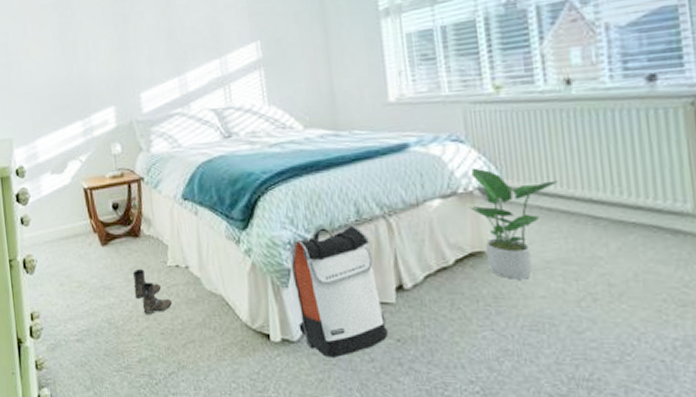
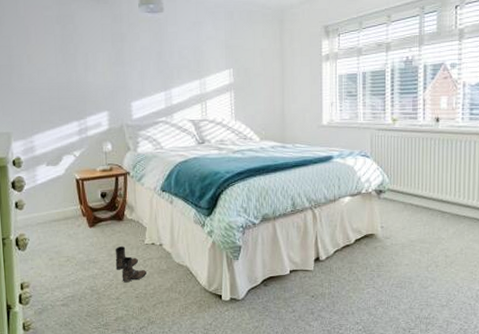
backpack: present [291,225,389,359] -> none [243,214,307,311]
potted plant: present [469,168,558,279] -> none [368,175,424,253]

